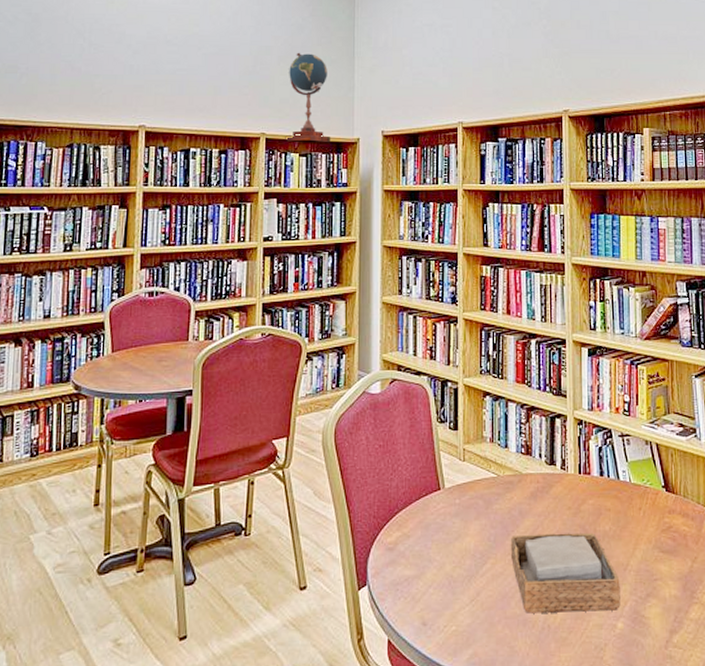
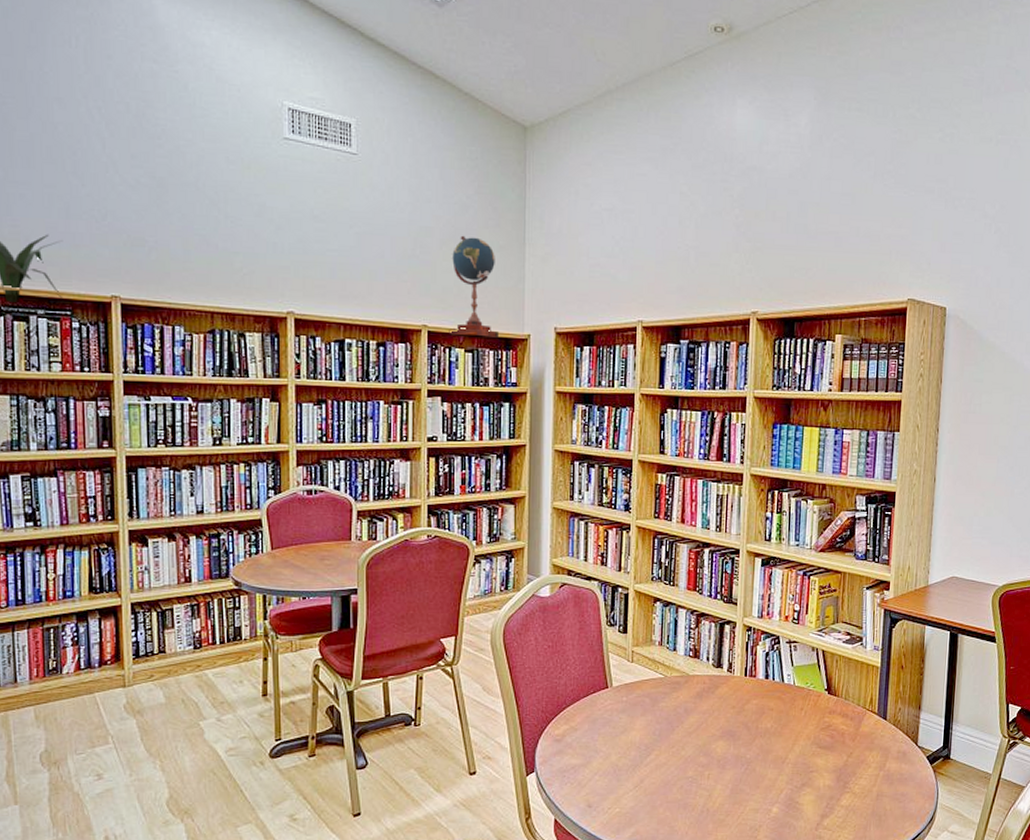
napkin holder: present [510,532,620,614] -> none [674,729,778,799]

